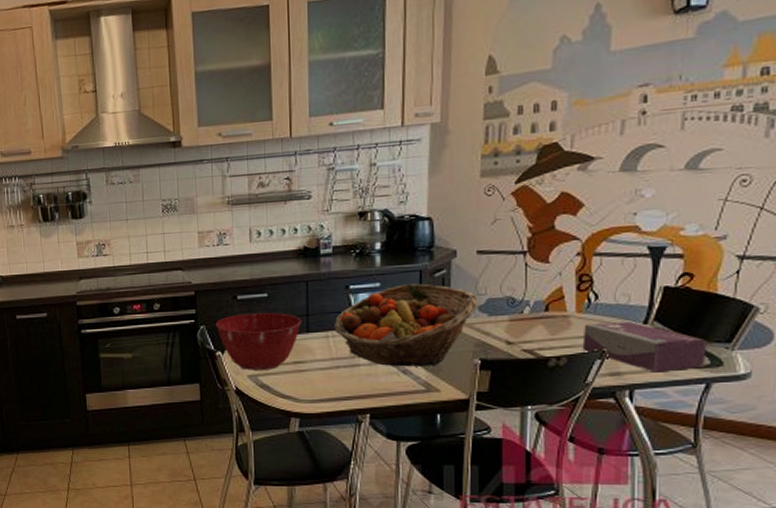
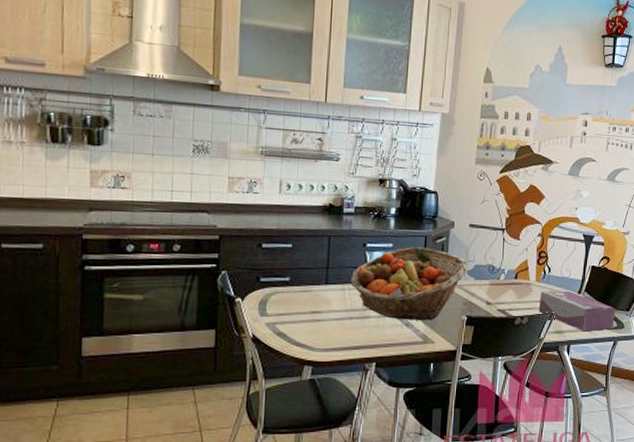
mixing bowl: present [215,313,302,370] -> none [237,262,322,318]

